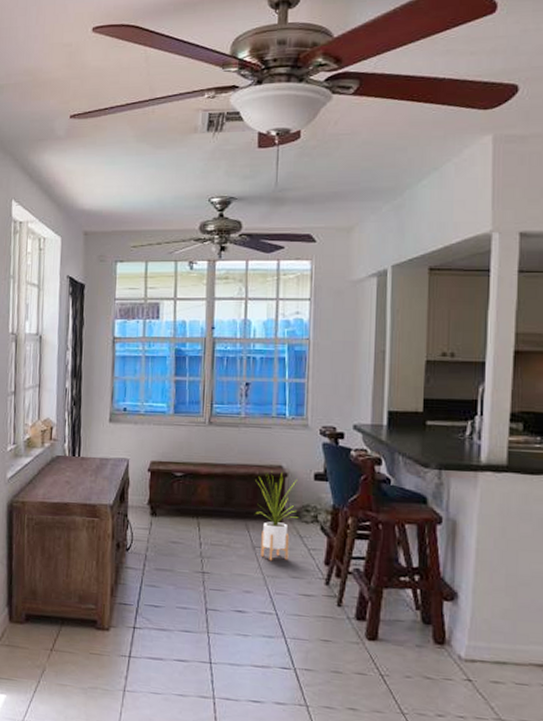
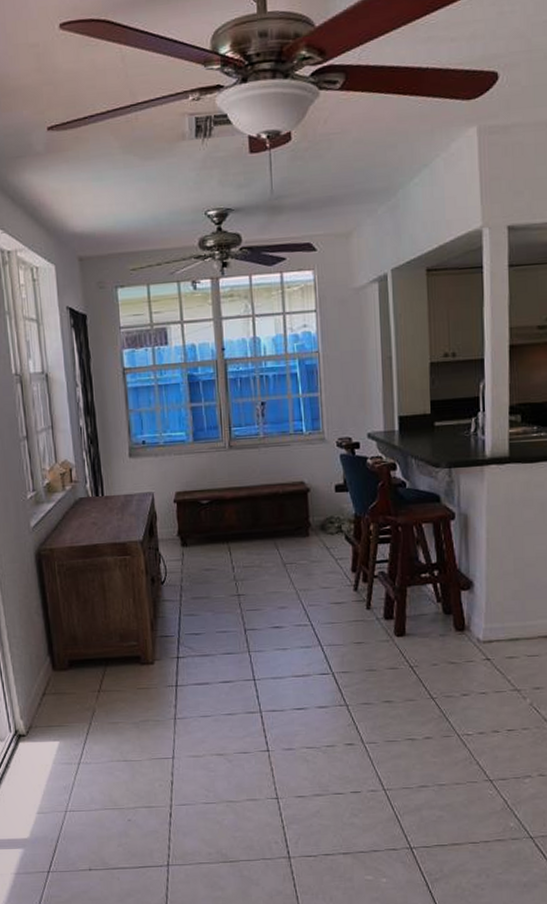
house plant: present [255,470,298,561] -> none [280,487,323,576]

